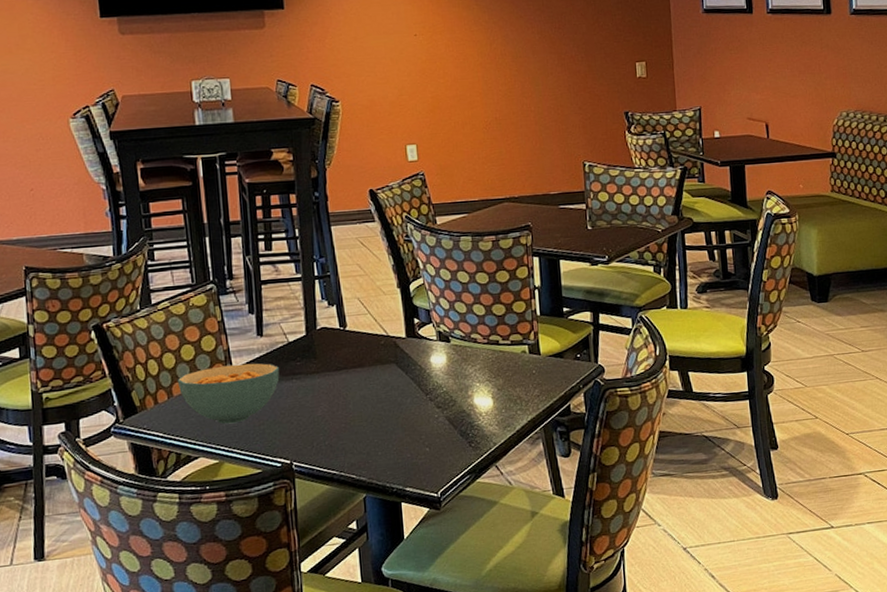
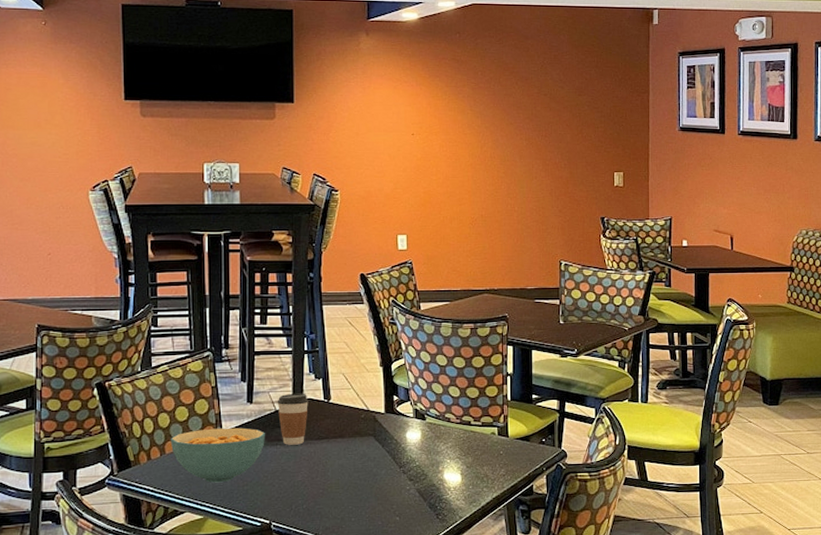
coffee cup: none [289,322,323,379] -> present [277,393,308,445]

